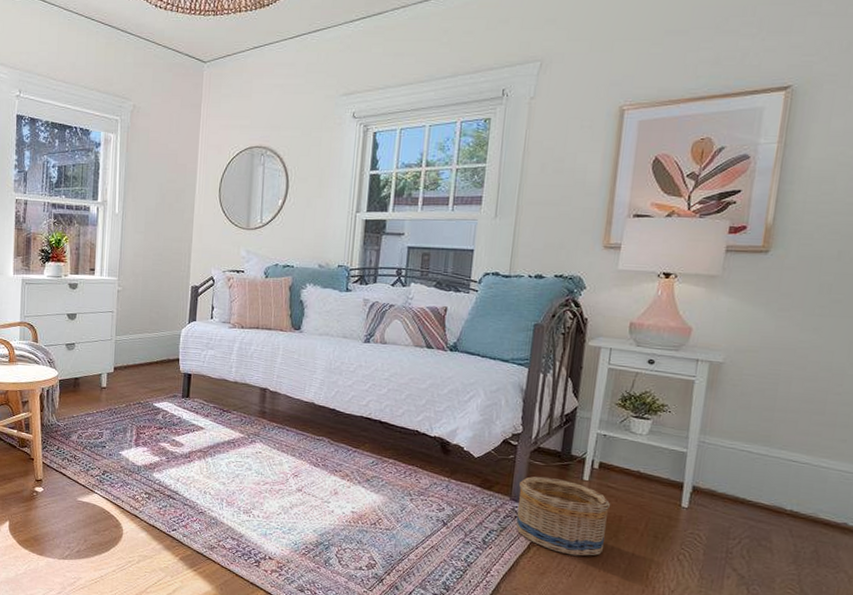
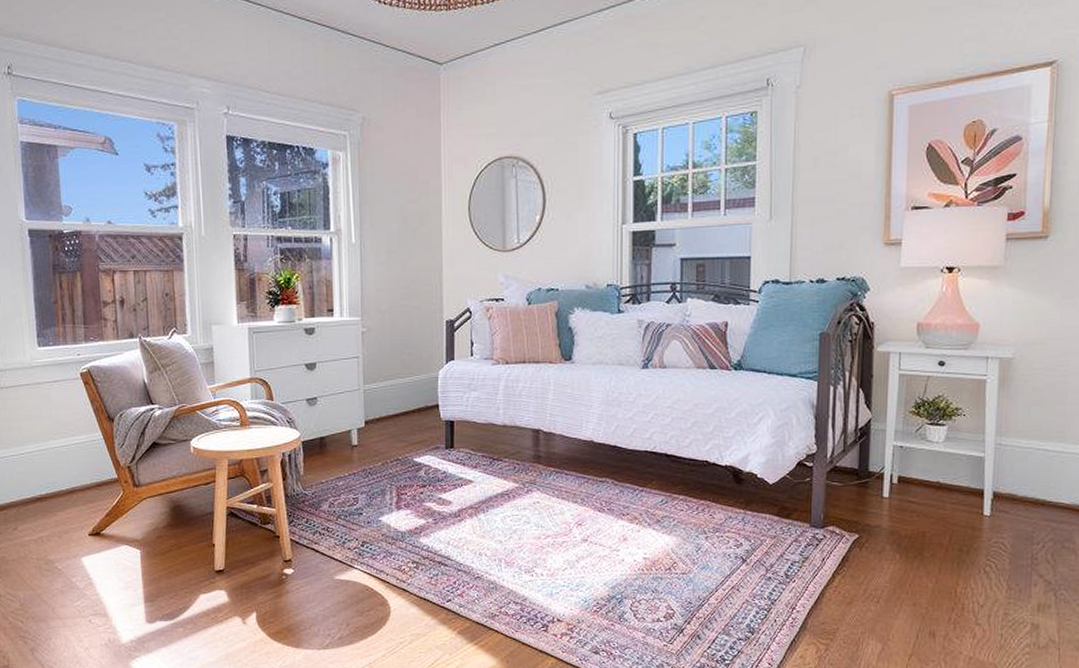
basket: present [515,476,611,556] -> none [817,497,913,580]

